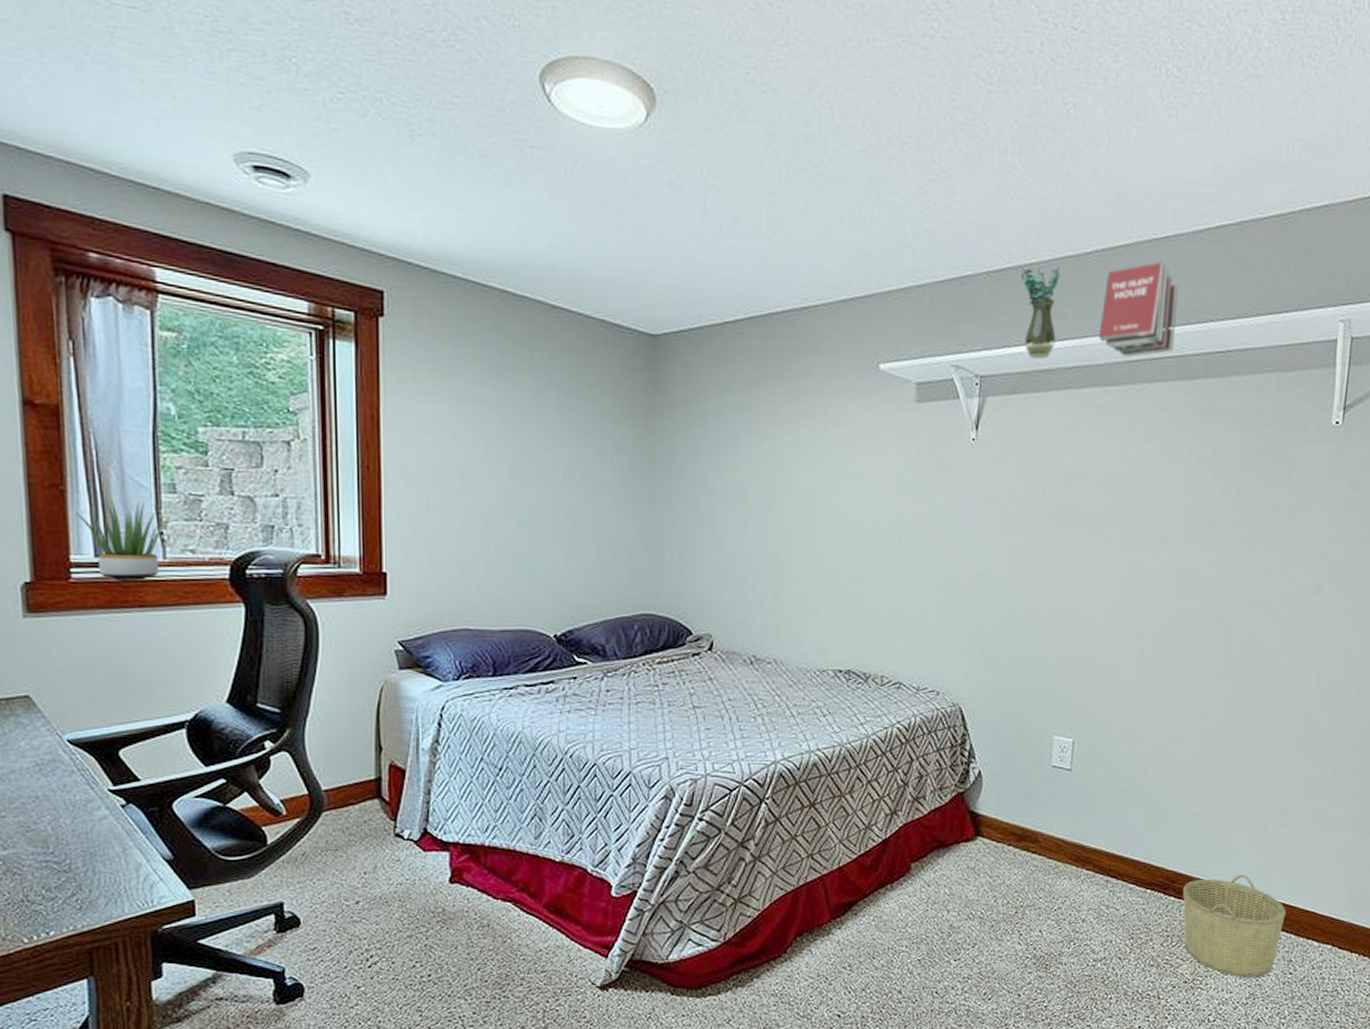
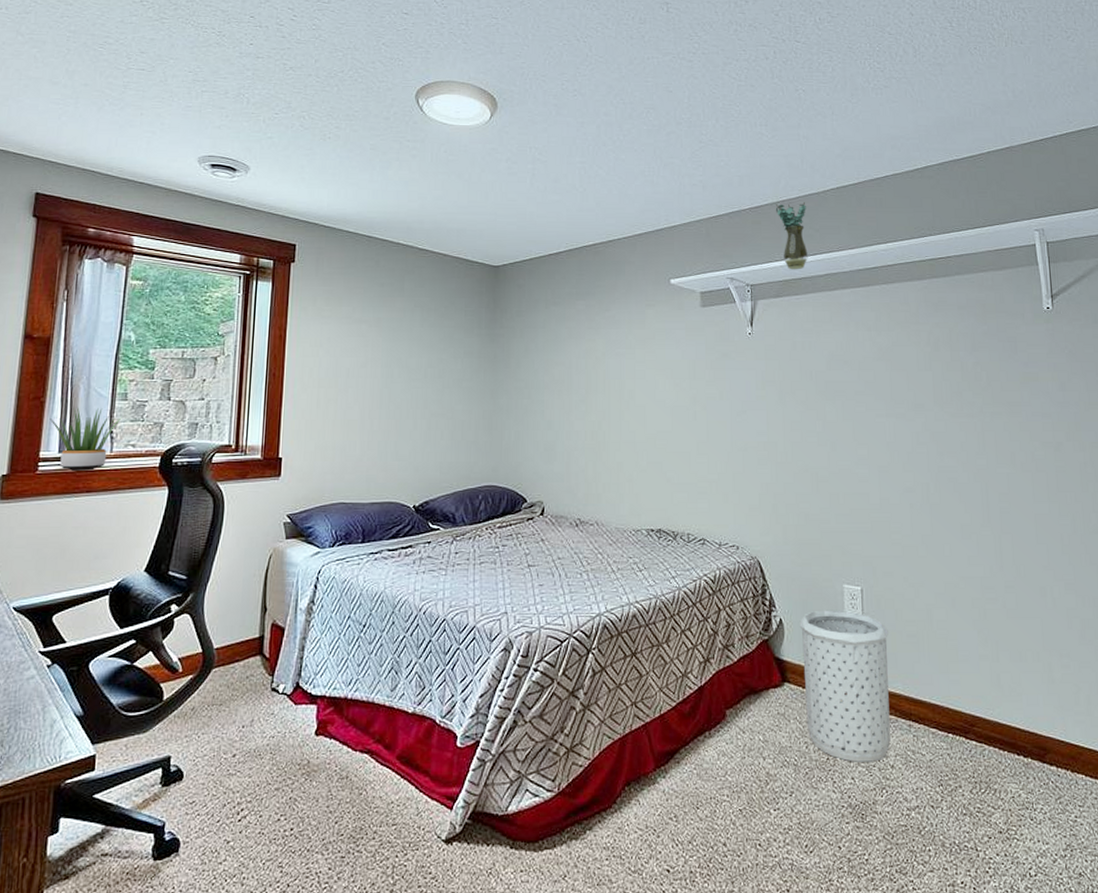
laundry basket: none [997,762,1097,916] -> present [799,610,891,762]
books: present [1098,262,1179,357] -> none [841,194,903,265]
basket: present [1182,875,1286,978] -> none [982,717,1087,827]

